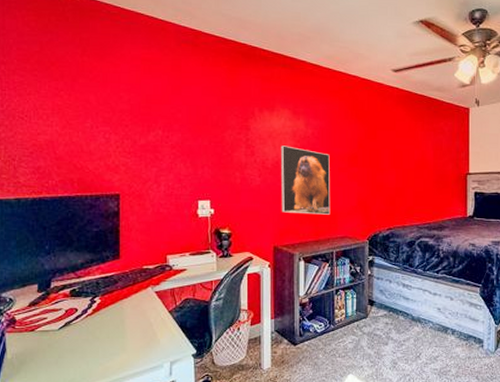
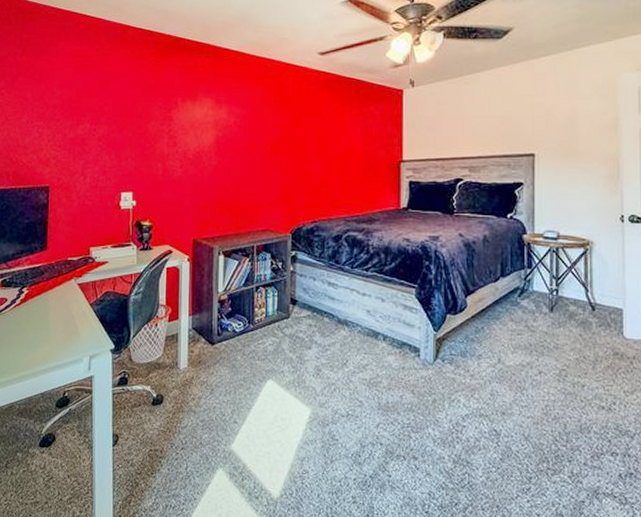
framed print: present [280,145,331,215] -> none [201,135,252,207]

